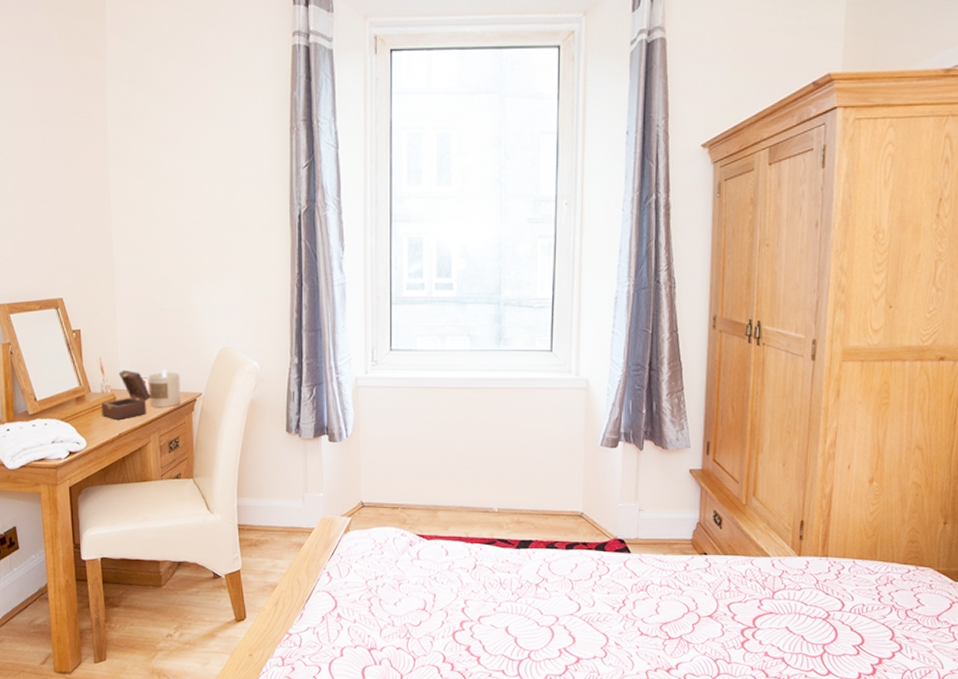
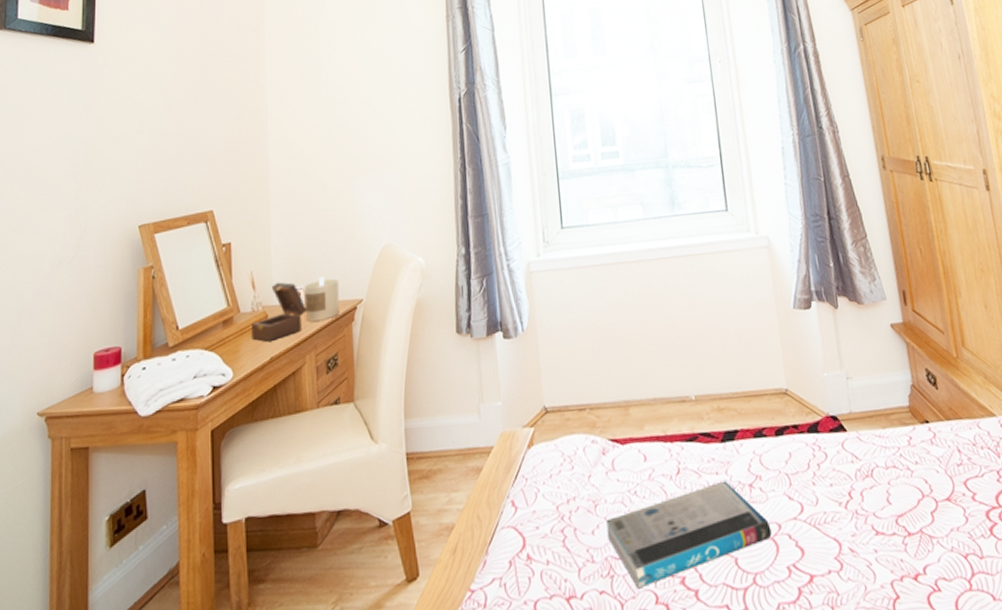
book: none [408,579,550,650] -> present [606,481,772,589]

